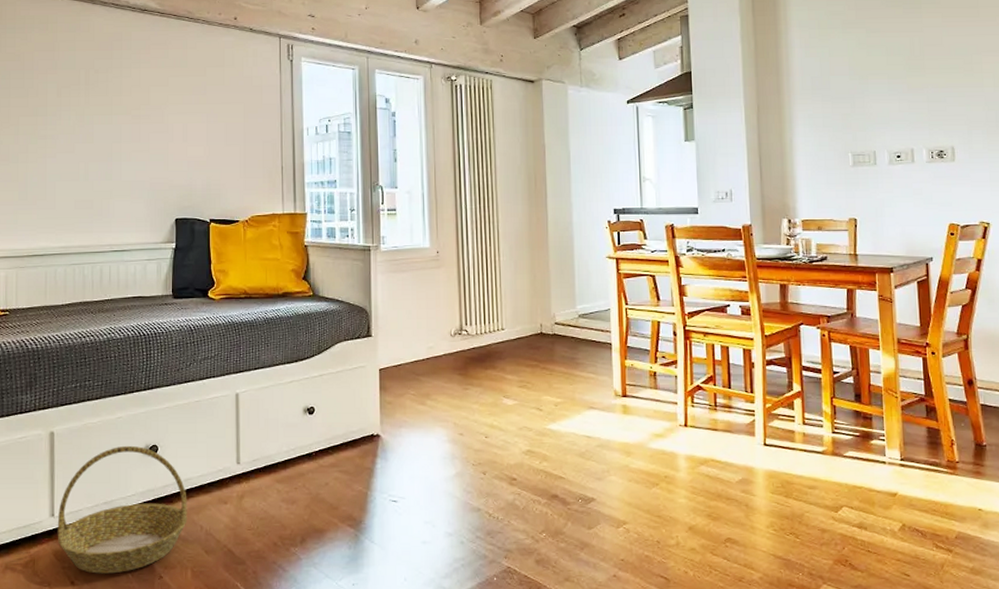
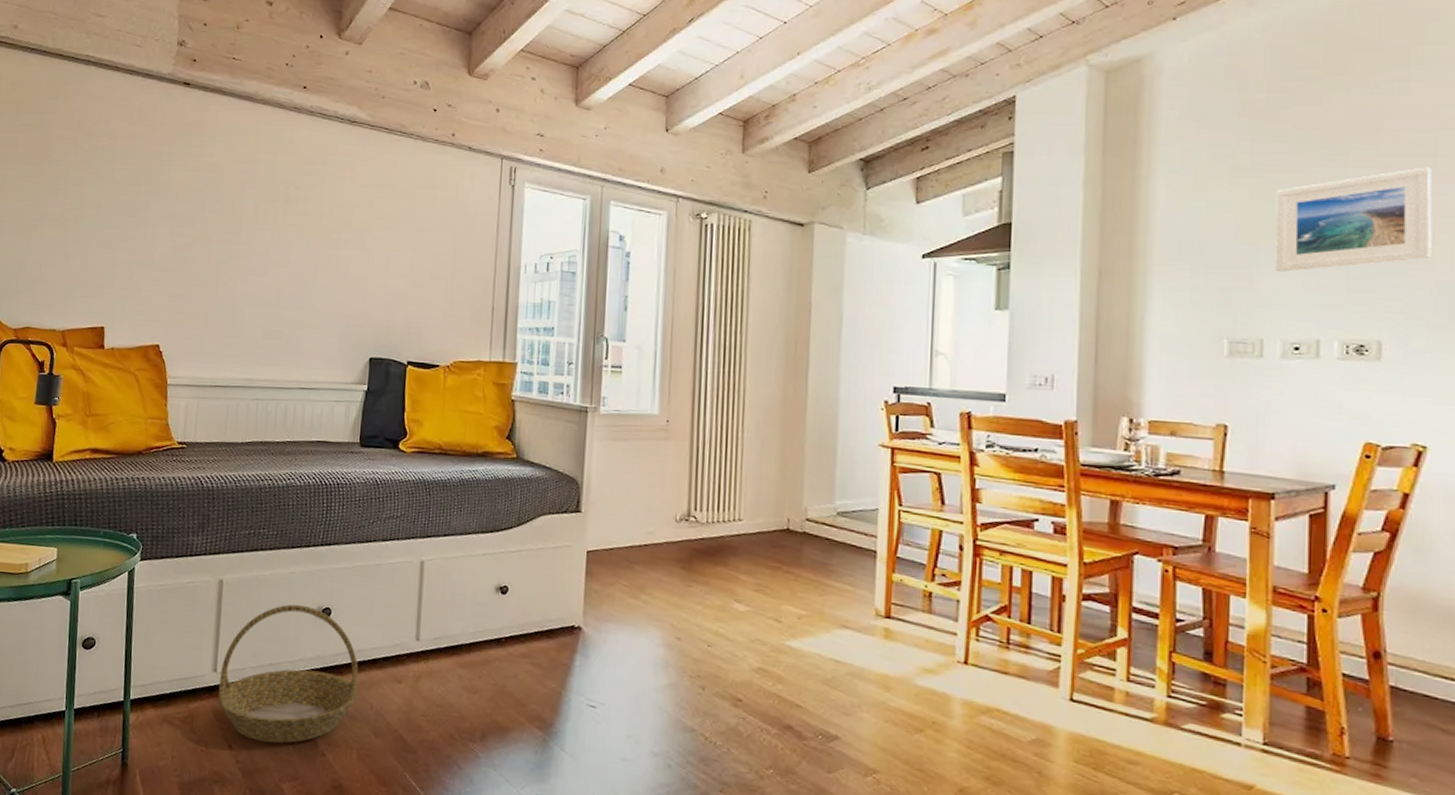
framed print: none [874,15,981,99] -> present [1274,167,1433,272]

